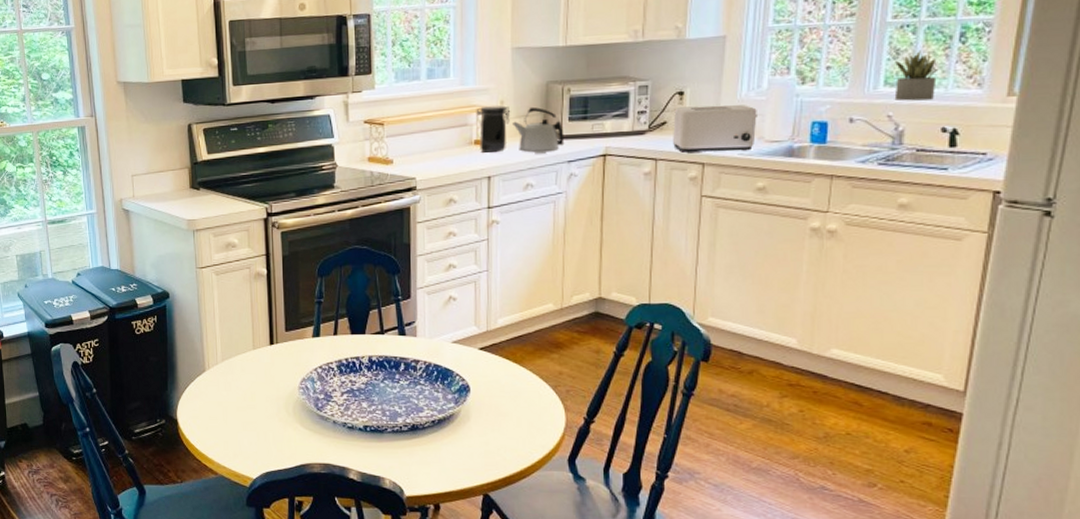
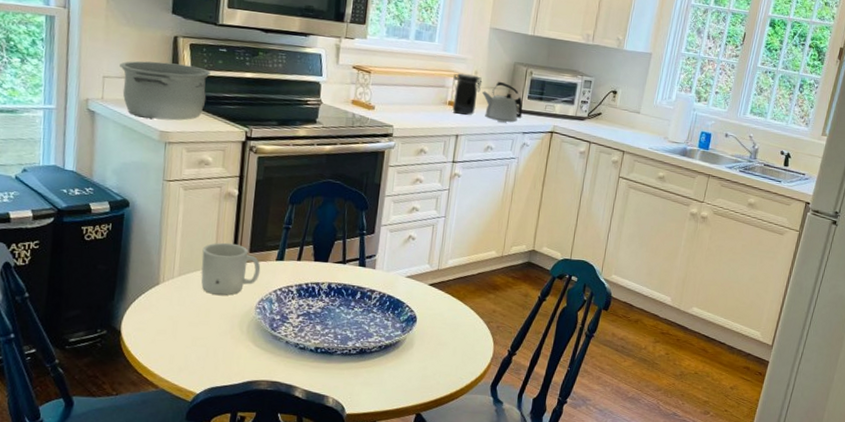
cooking pot: none [144,150,225,209] -> present [120,60,211,121]
mug: none [240,323,299,377] -> present [201,242,261,295]
toaster: present [673,104,757,152] -> none [604,103,666,147]
succulent plant: present [894,49,940,101] -> none [755,91,785,130]

